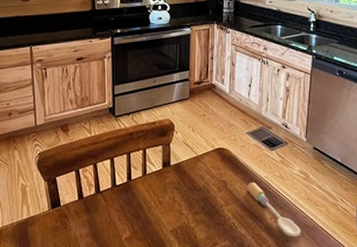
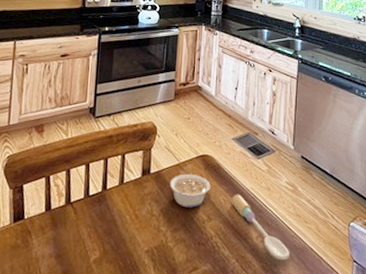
legume: none [189,165,227,194] -> present [169,173,210,208]

